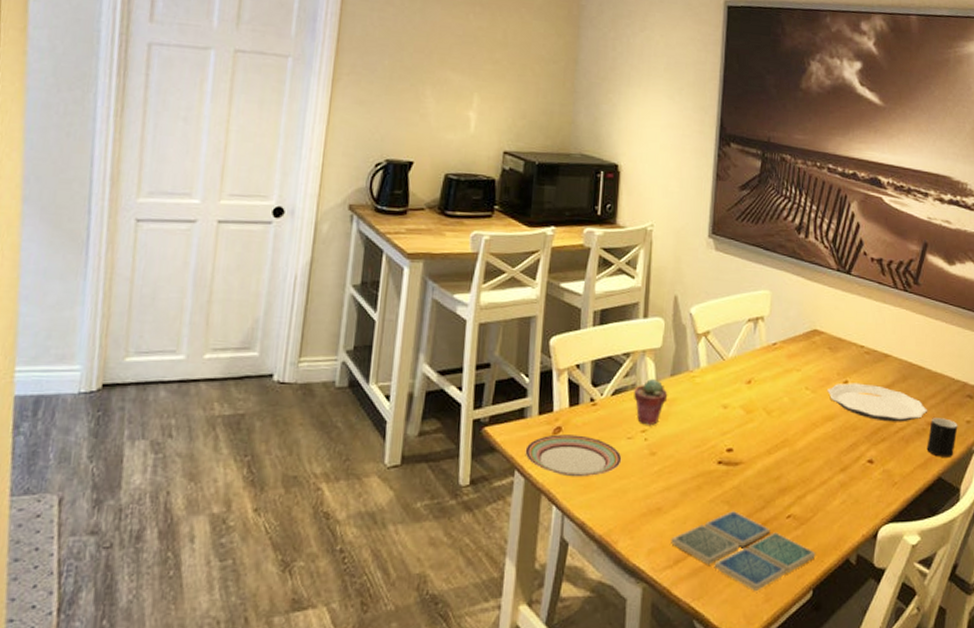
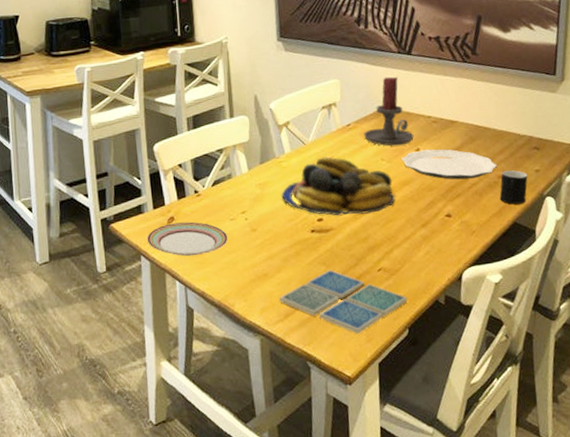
potted succulent: present [634,379,668,425] -> none [230,168,260,207]
fruit bowl: none [689,377,816,449] -> present [281,156,395,216]
candle holder: none [790,295,843,375] -> present [364,76,414,146]

